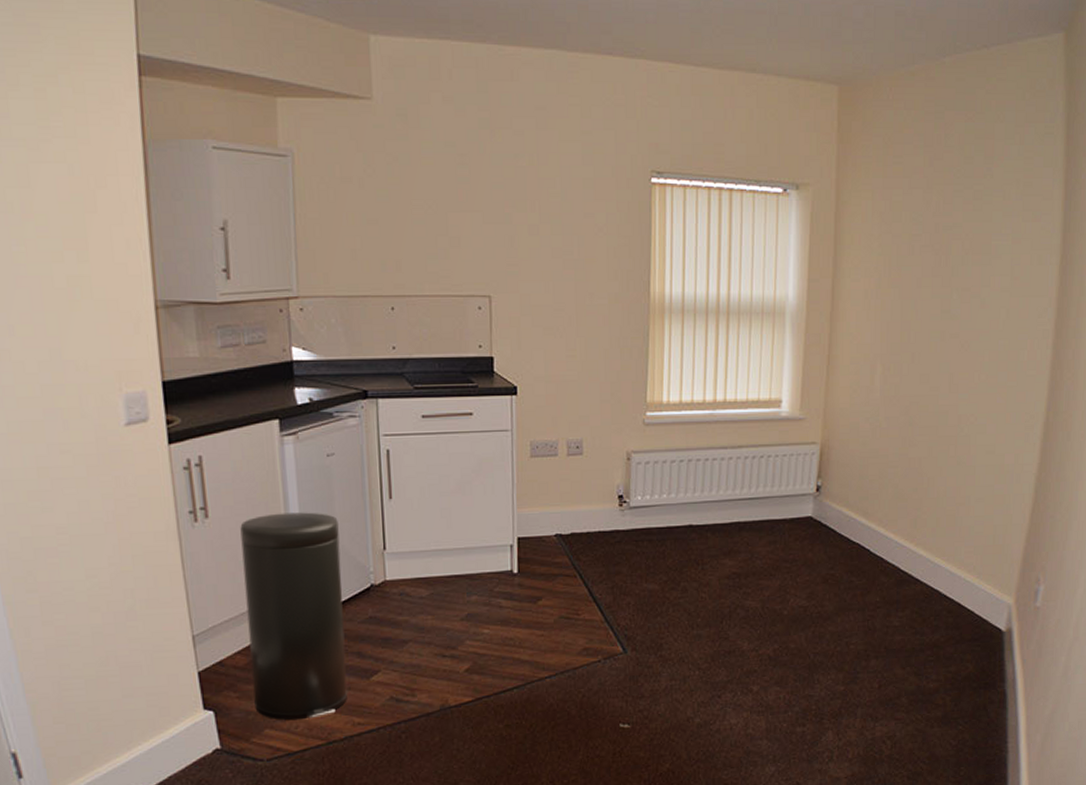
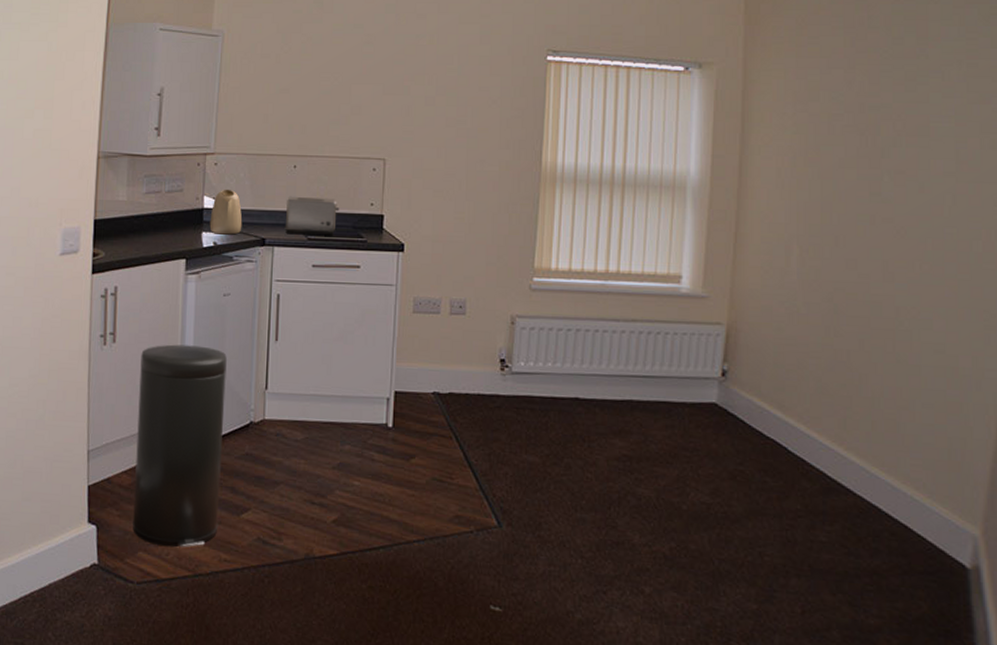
kettle: none [301,337,340,389] -> present [209,189,243,235]
toaster: none [387,341,446,384] -> present [284,196,340,236]

